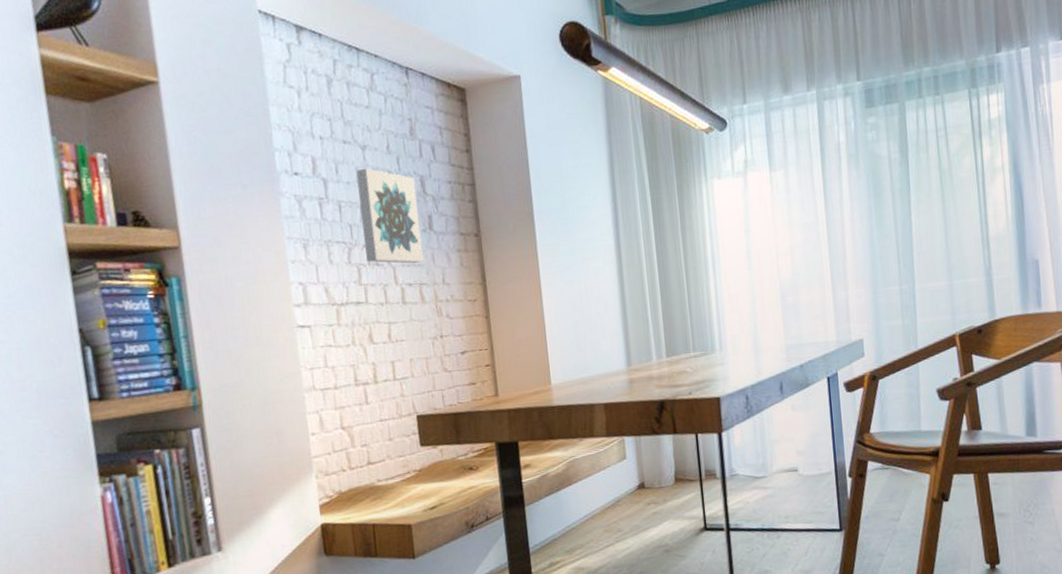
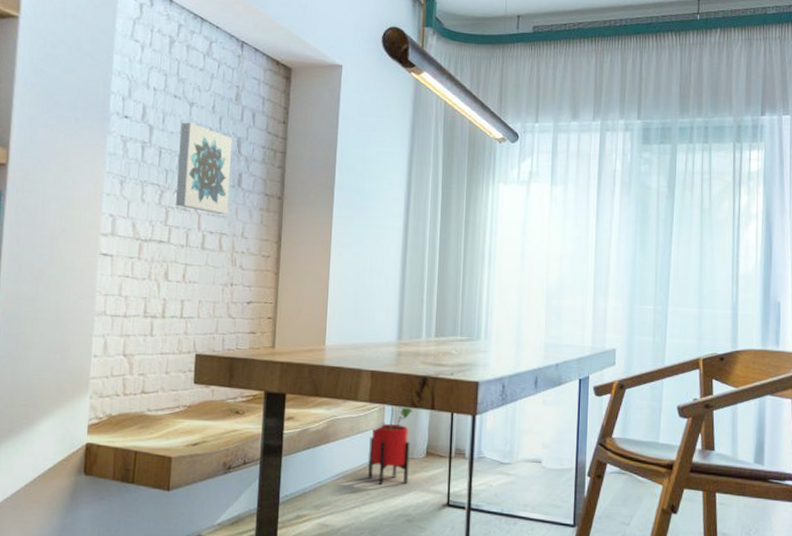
house plant: none [613,435,661,519] -> present [367,405,413,484]

